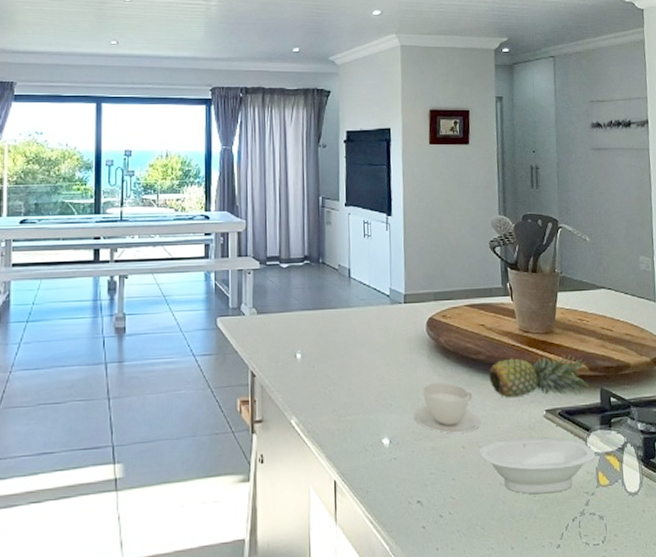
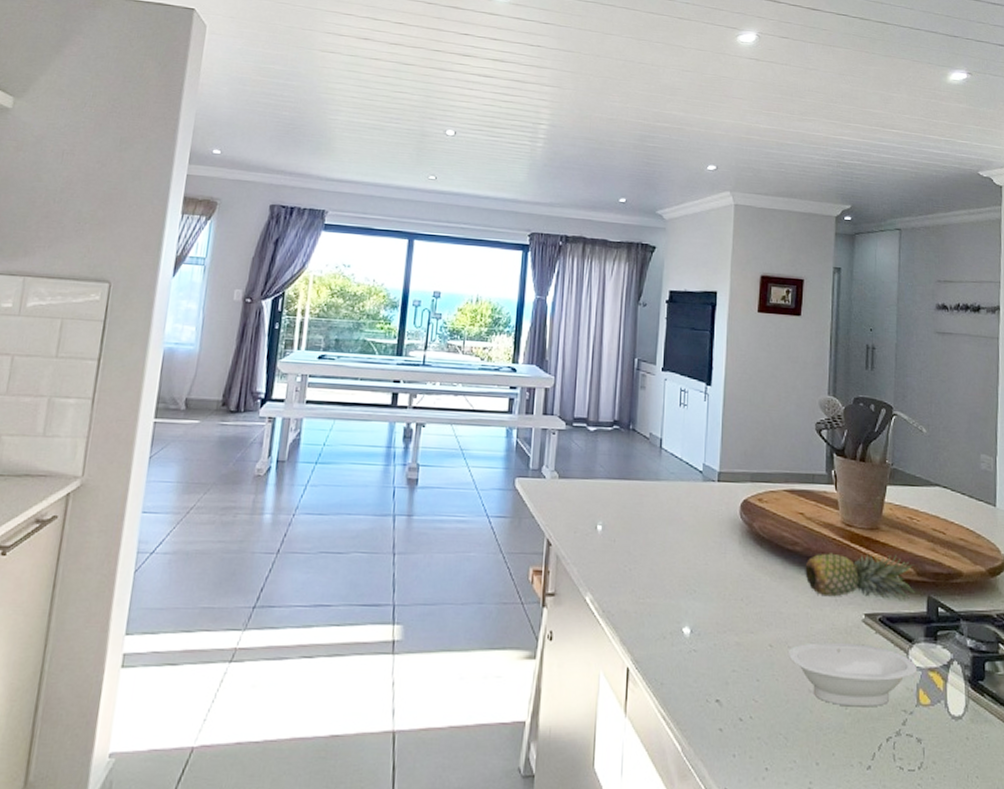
teacup: present [413,382,481,434] -> none [719,572,792,630]

